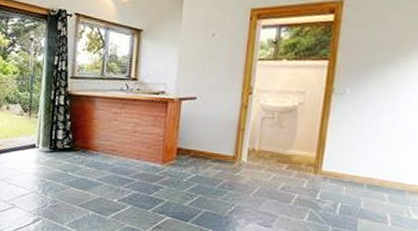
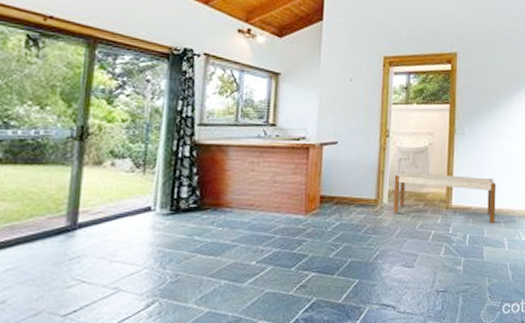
bench: none [251,131,383,195] -> present [392,172,496,223]

